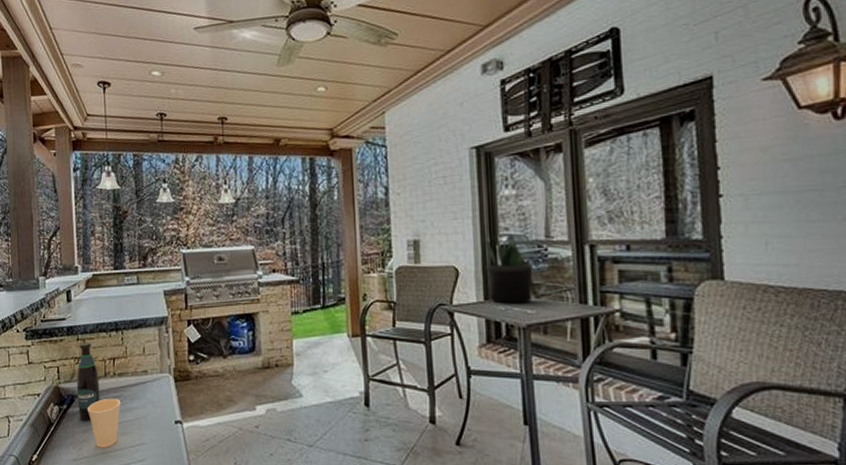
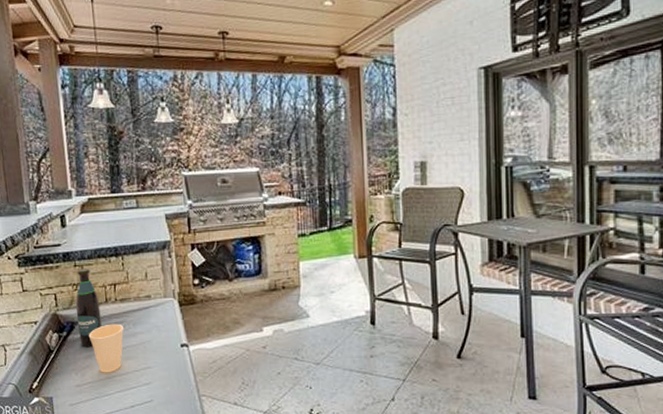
planter: present [484,236,533,304] -> none [489,157,535,224]

